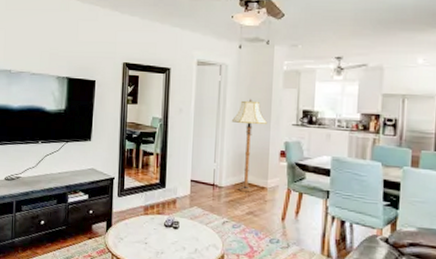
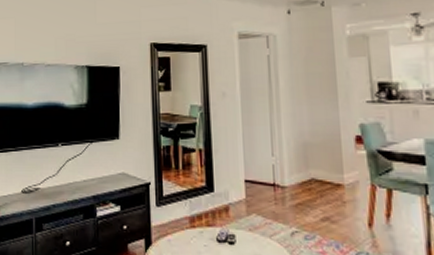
floor lamp: present [232,99,268,193] -> none [289,74,335,192]

